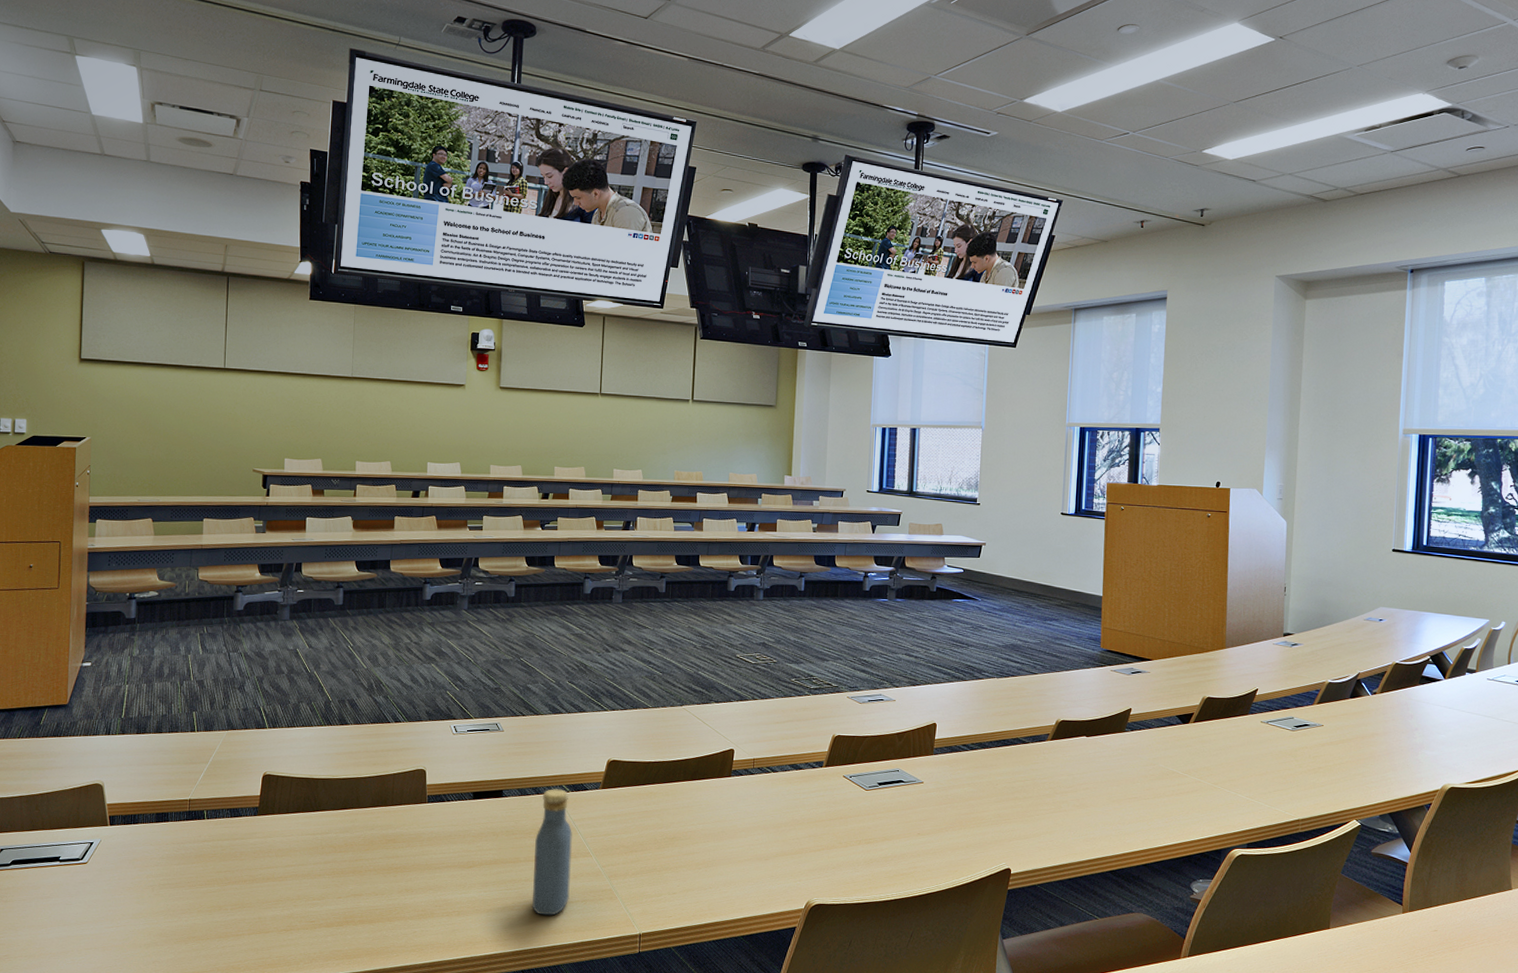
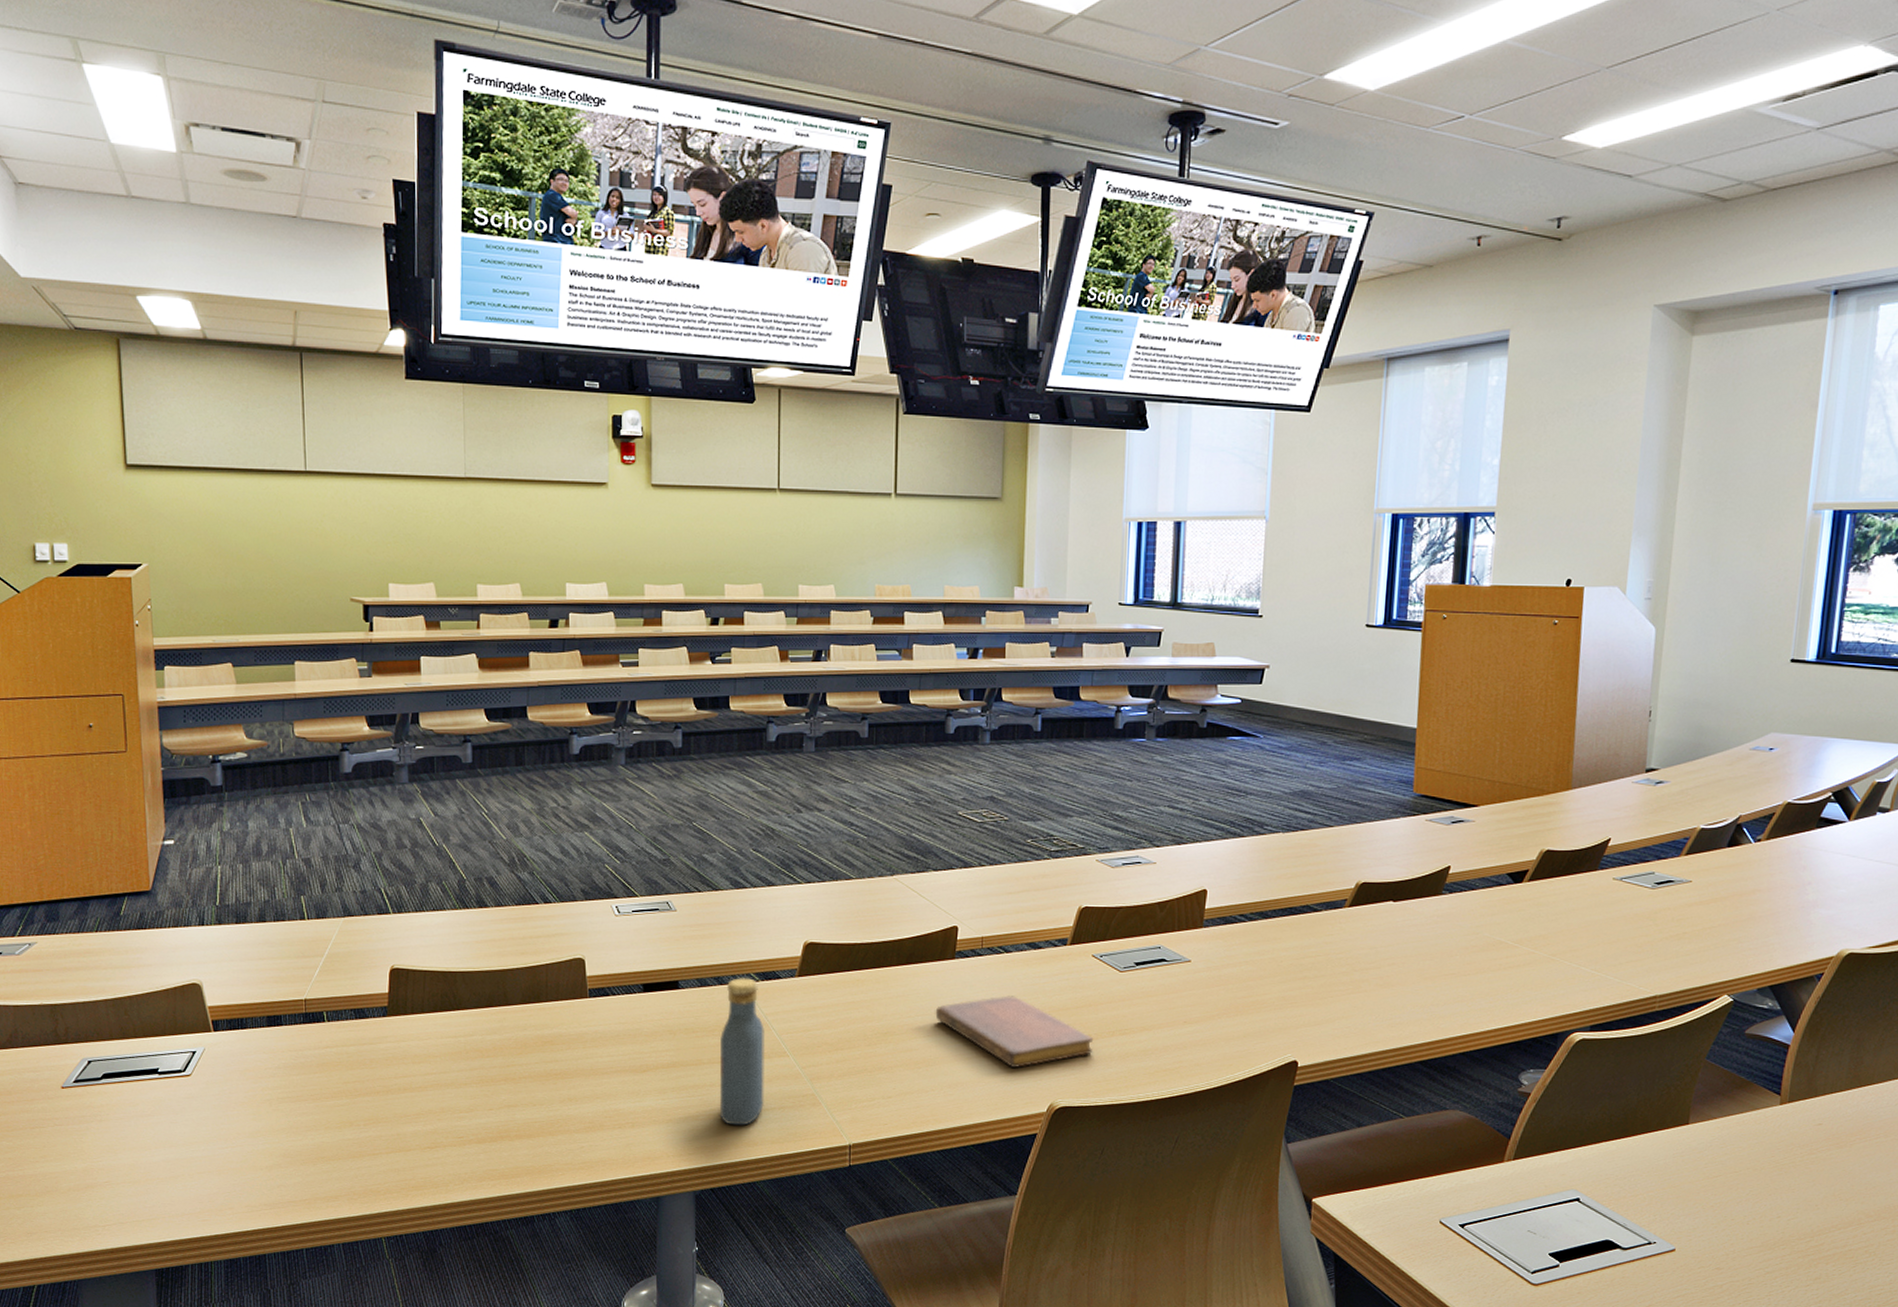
notebook: none [714,808,844,870] -> present [935,996,1094,1068]

